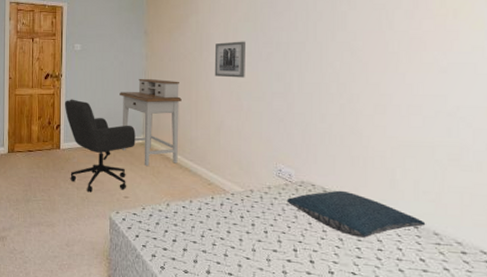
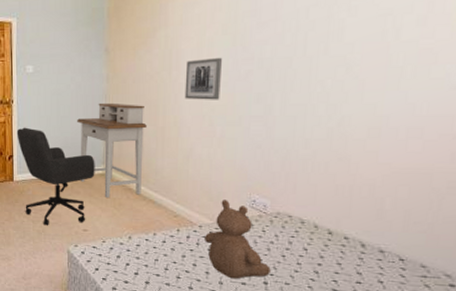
teddy bear: none [236,169,299,246] -> present [203,200,271,279]
pillow: present [287,190,426,238] -> none [259,221,413,271]

